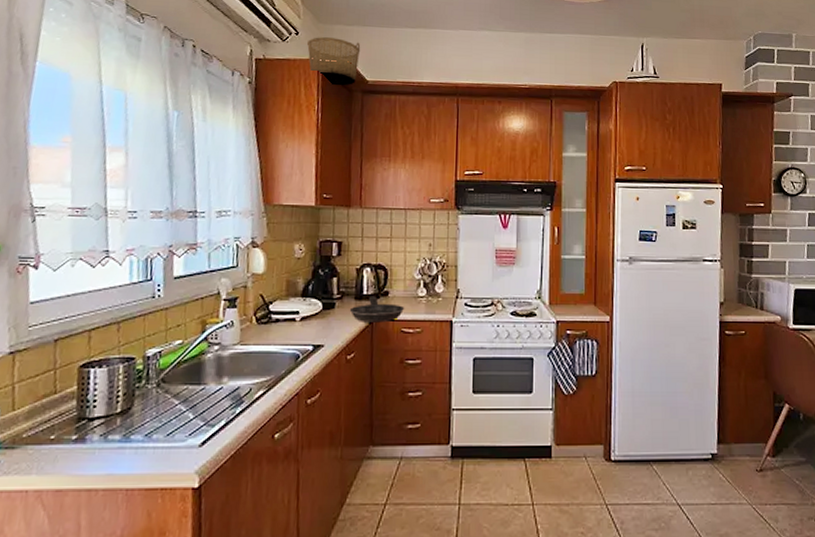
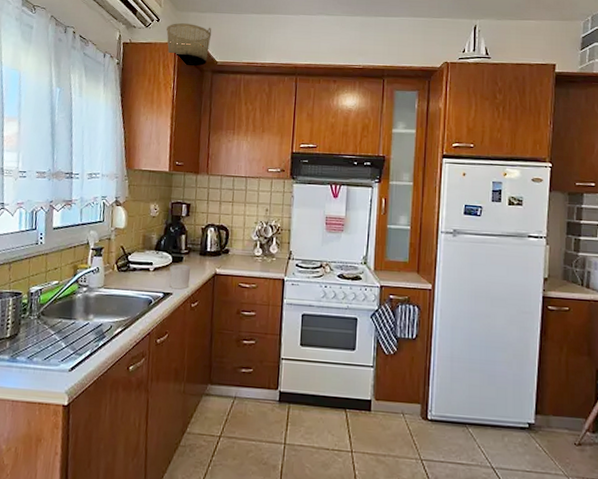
mug: none [319,311,345,340] -> present [169,264,191,290]
frying pan: present [349,296,405,323] -> none [194,253,243,277]

